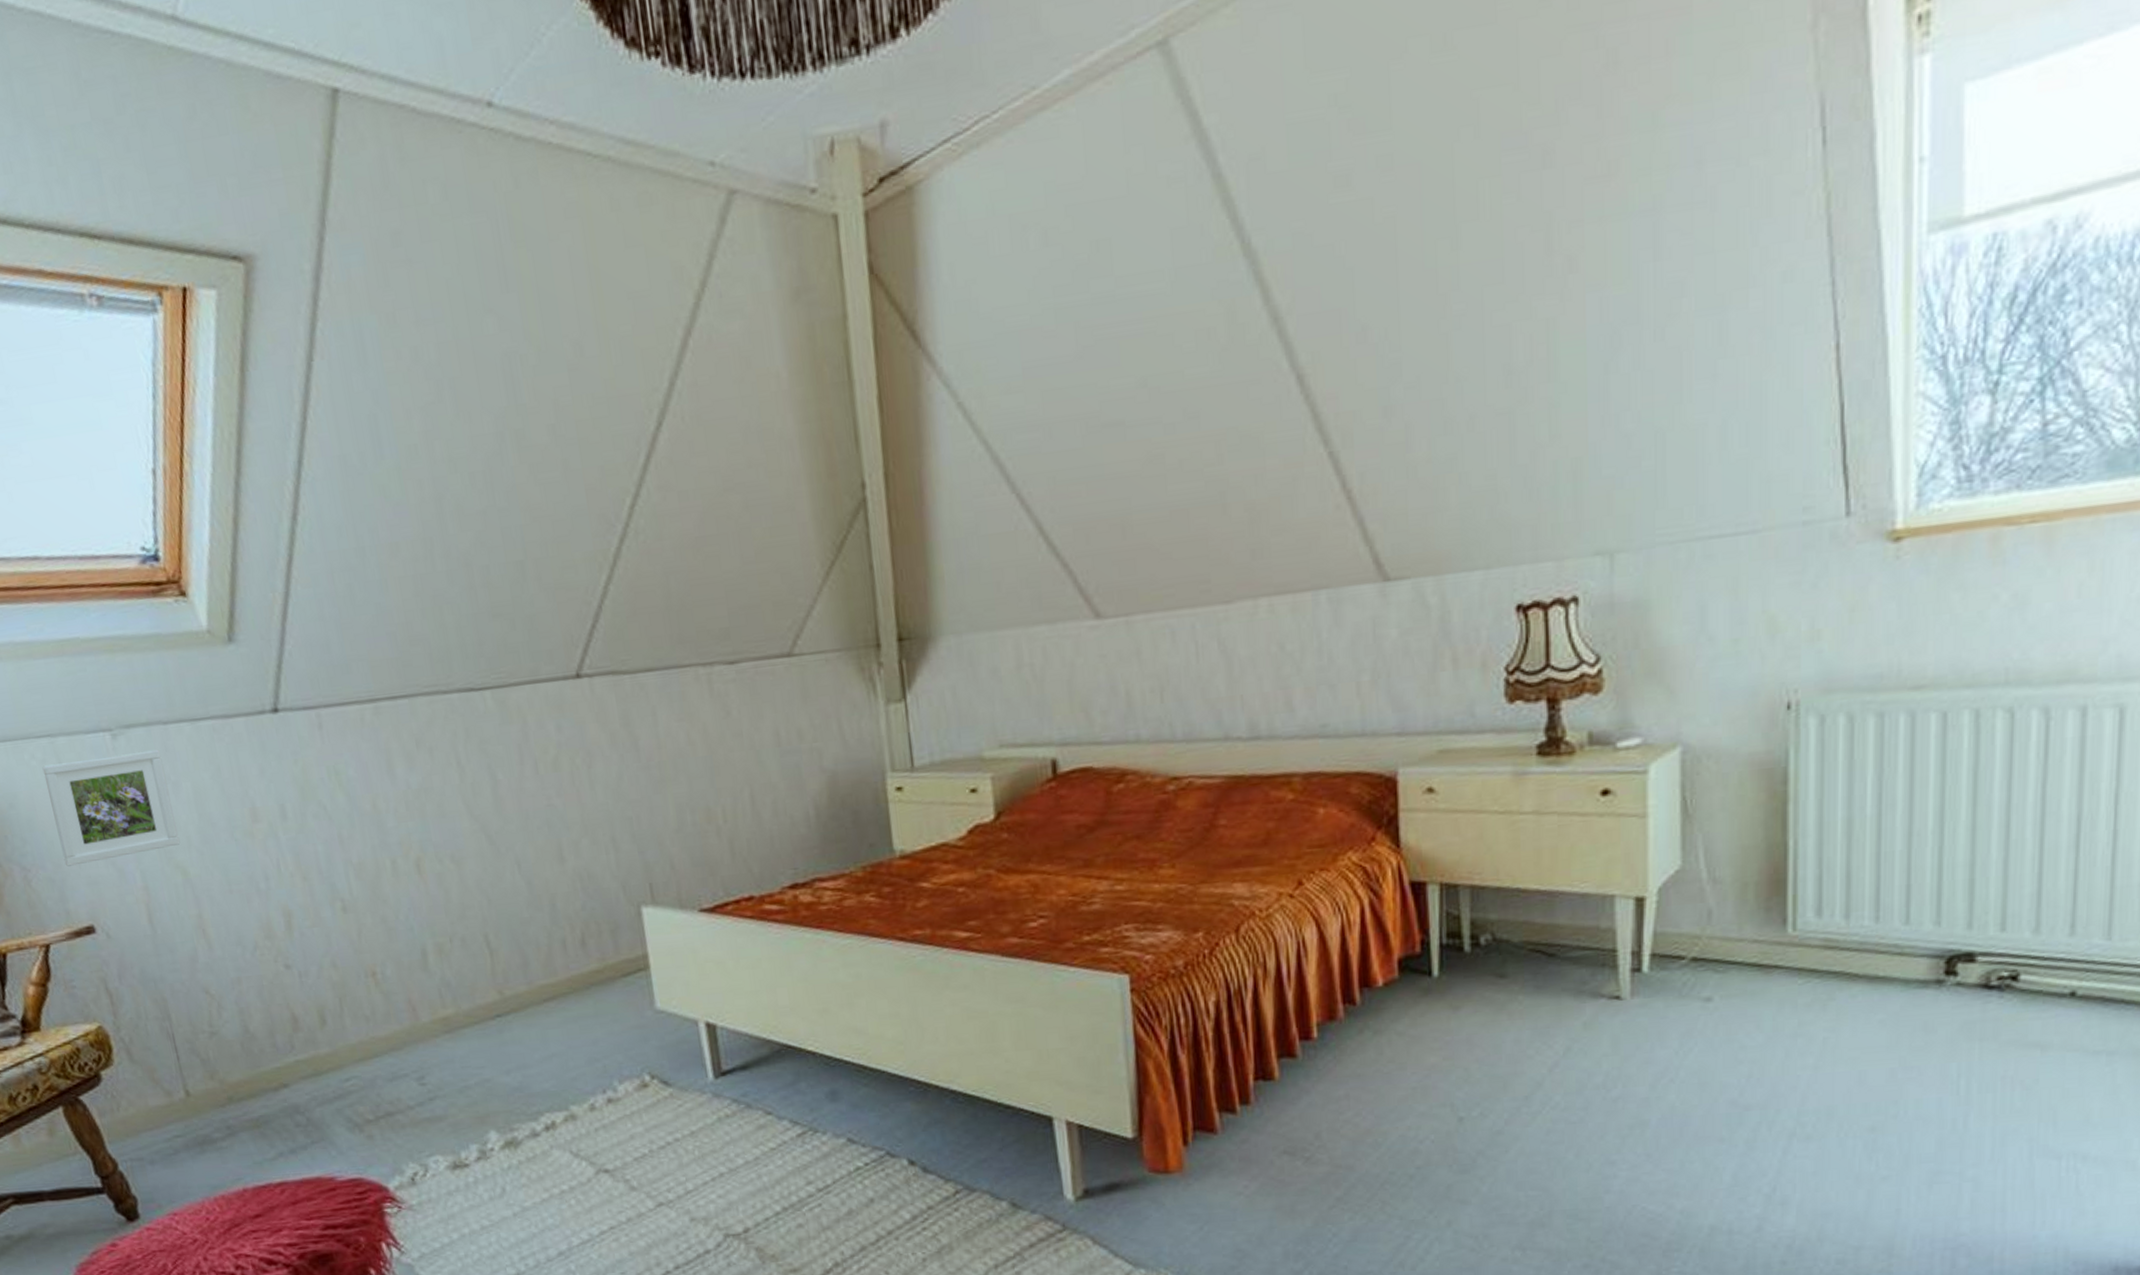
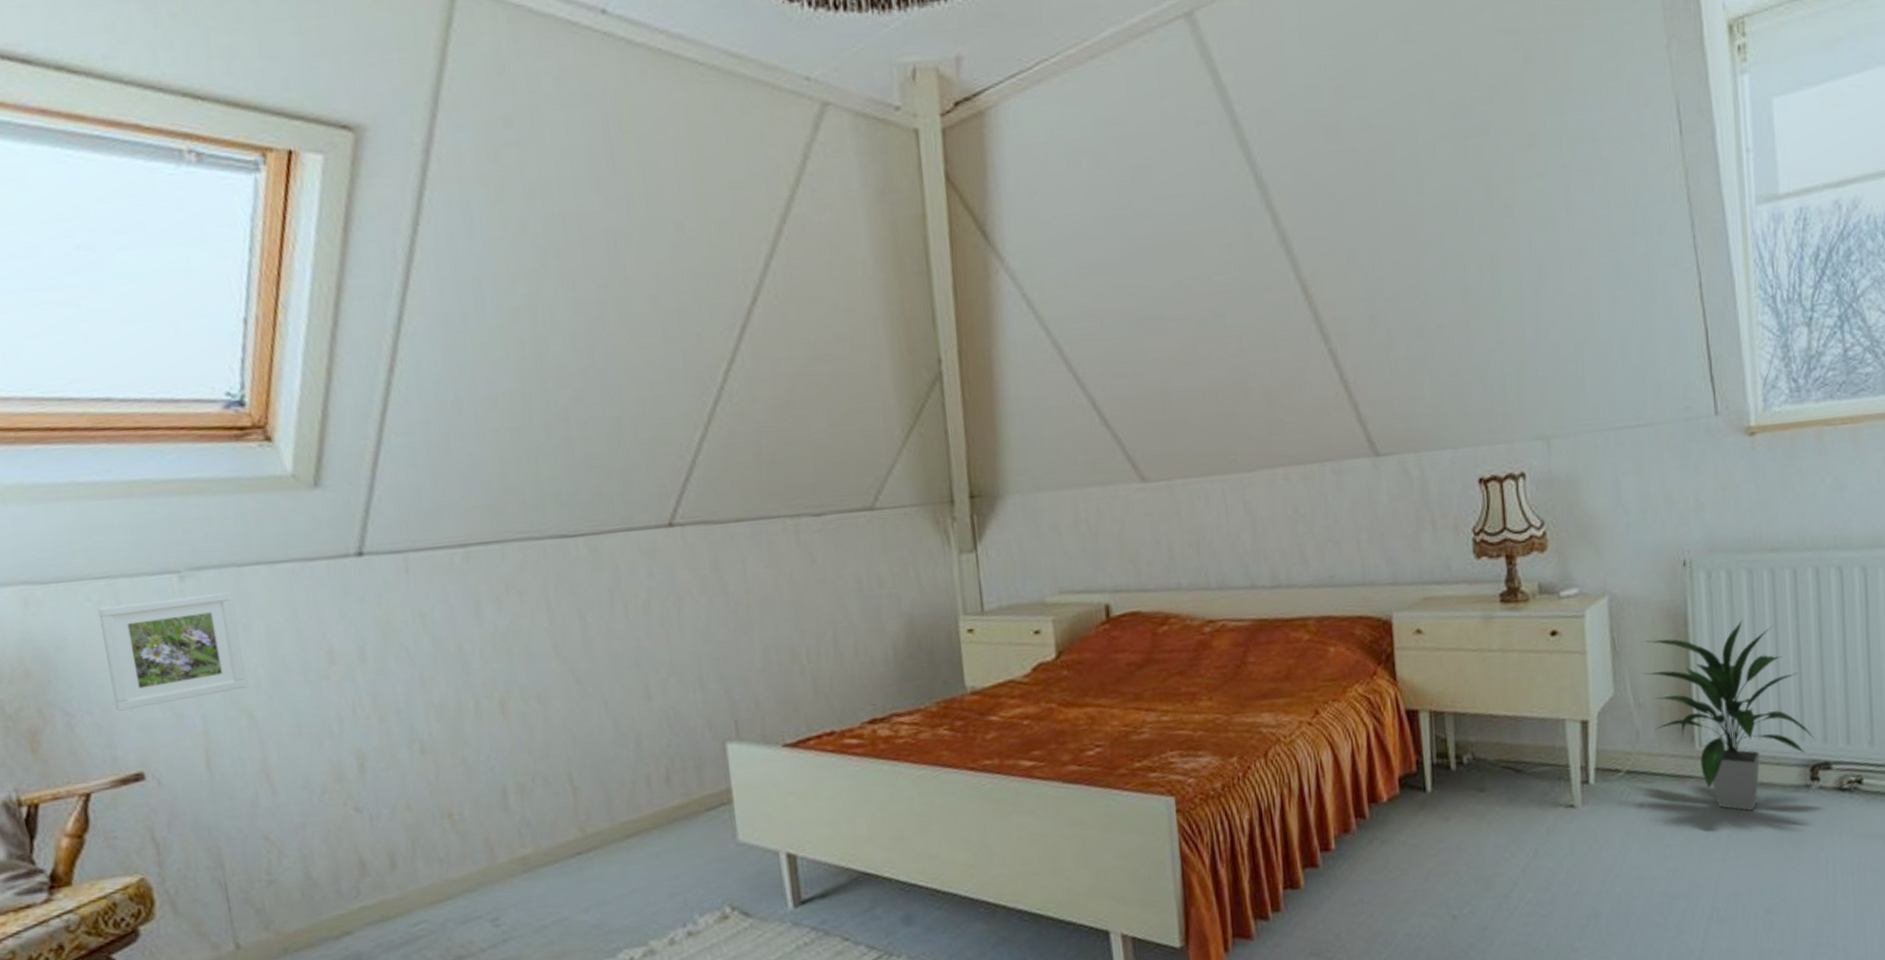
indoor plant: none [1721,776,1957,1009] -> present [1642,620,1816,811]

